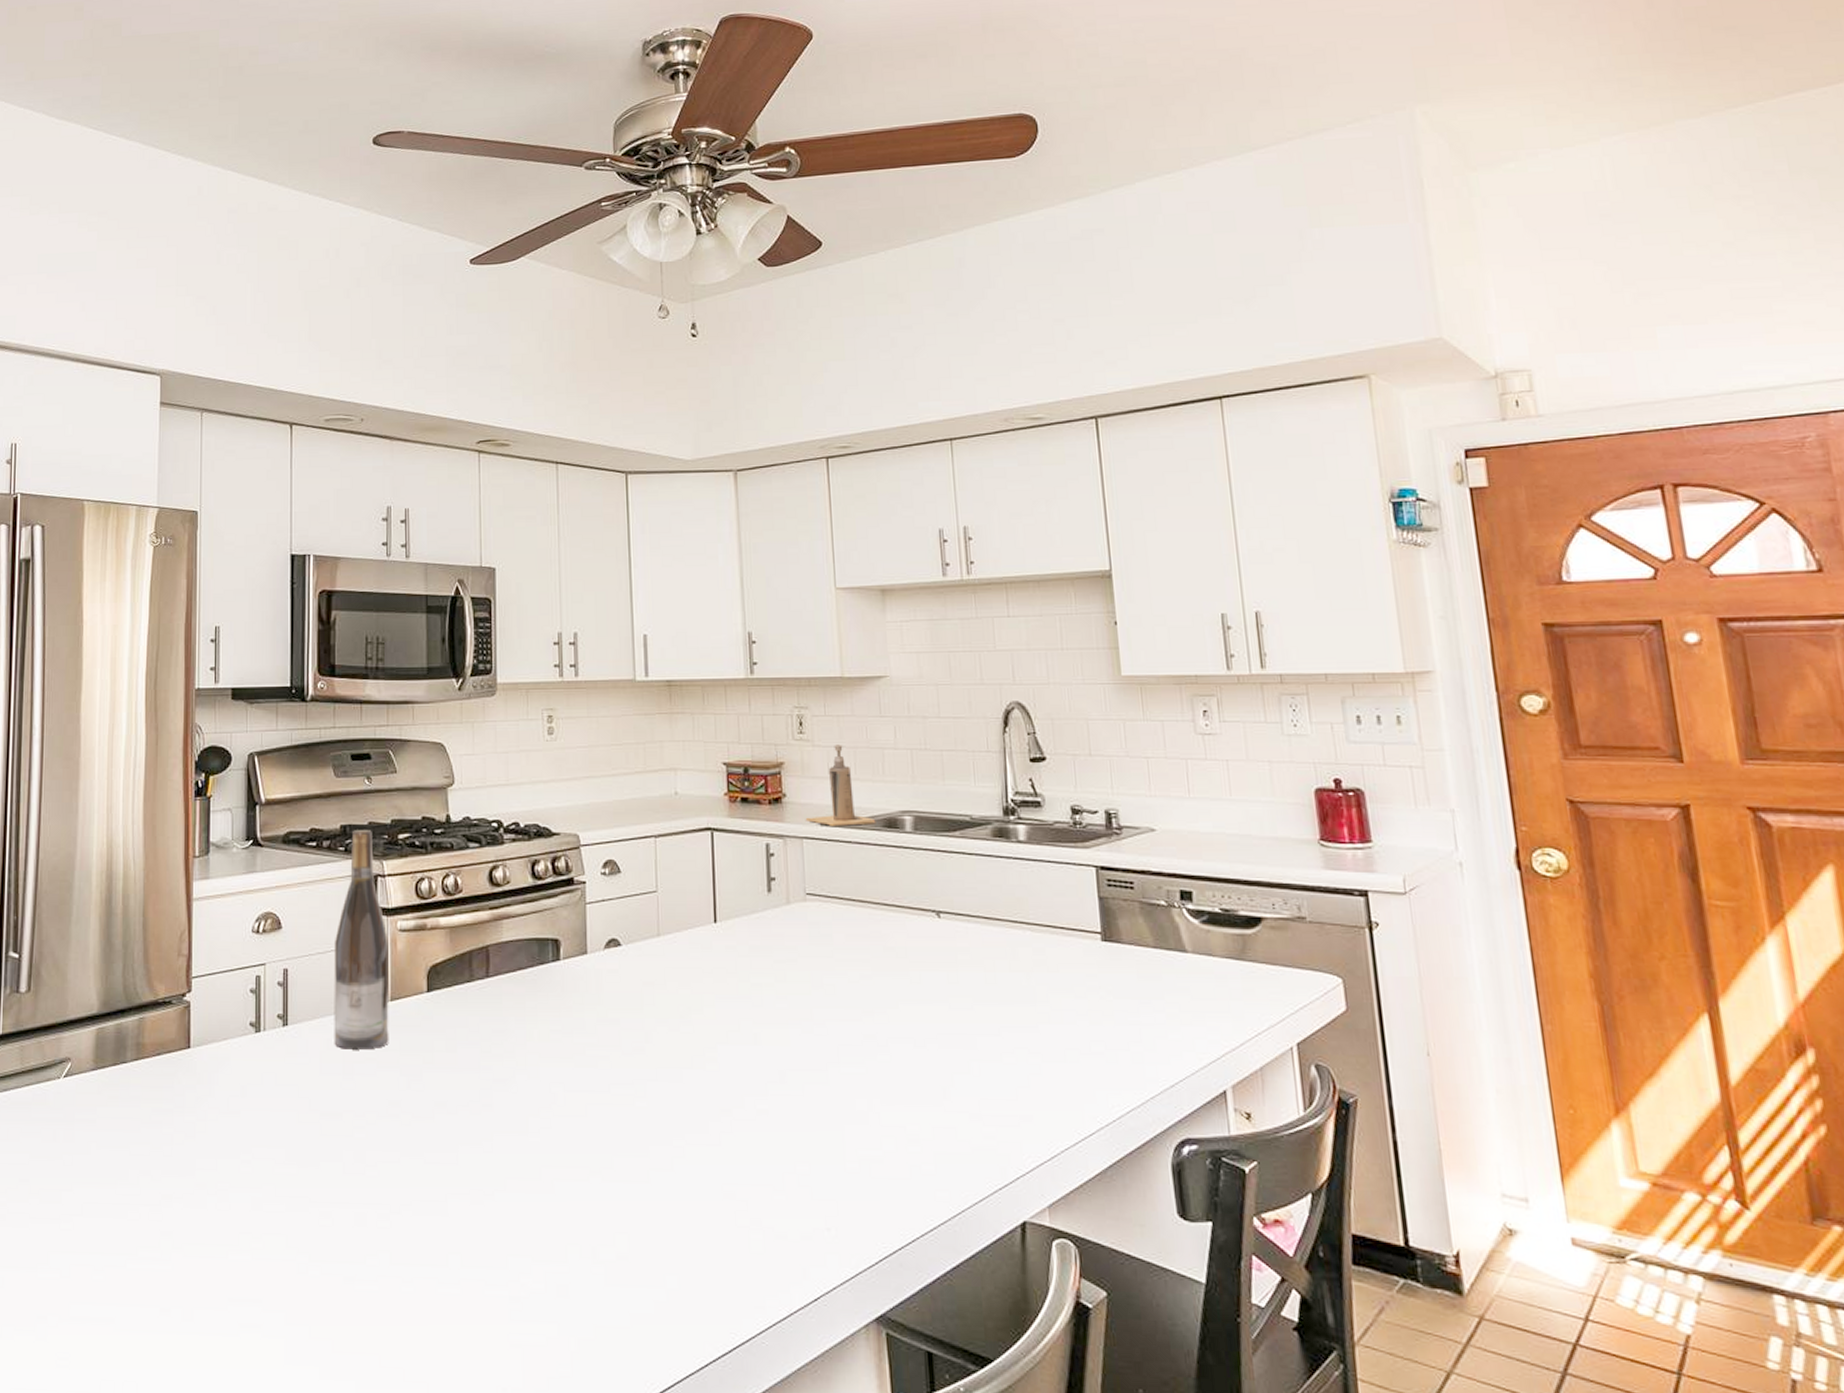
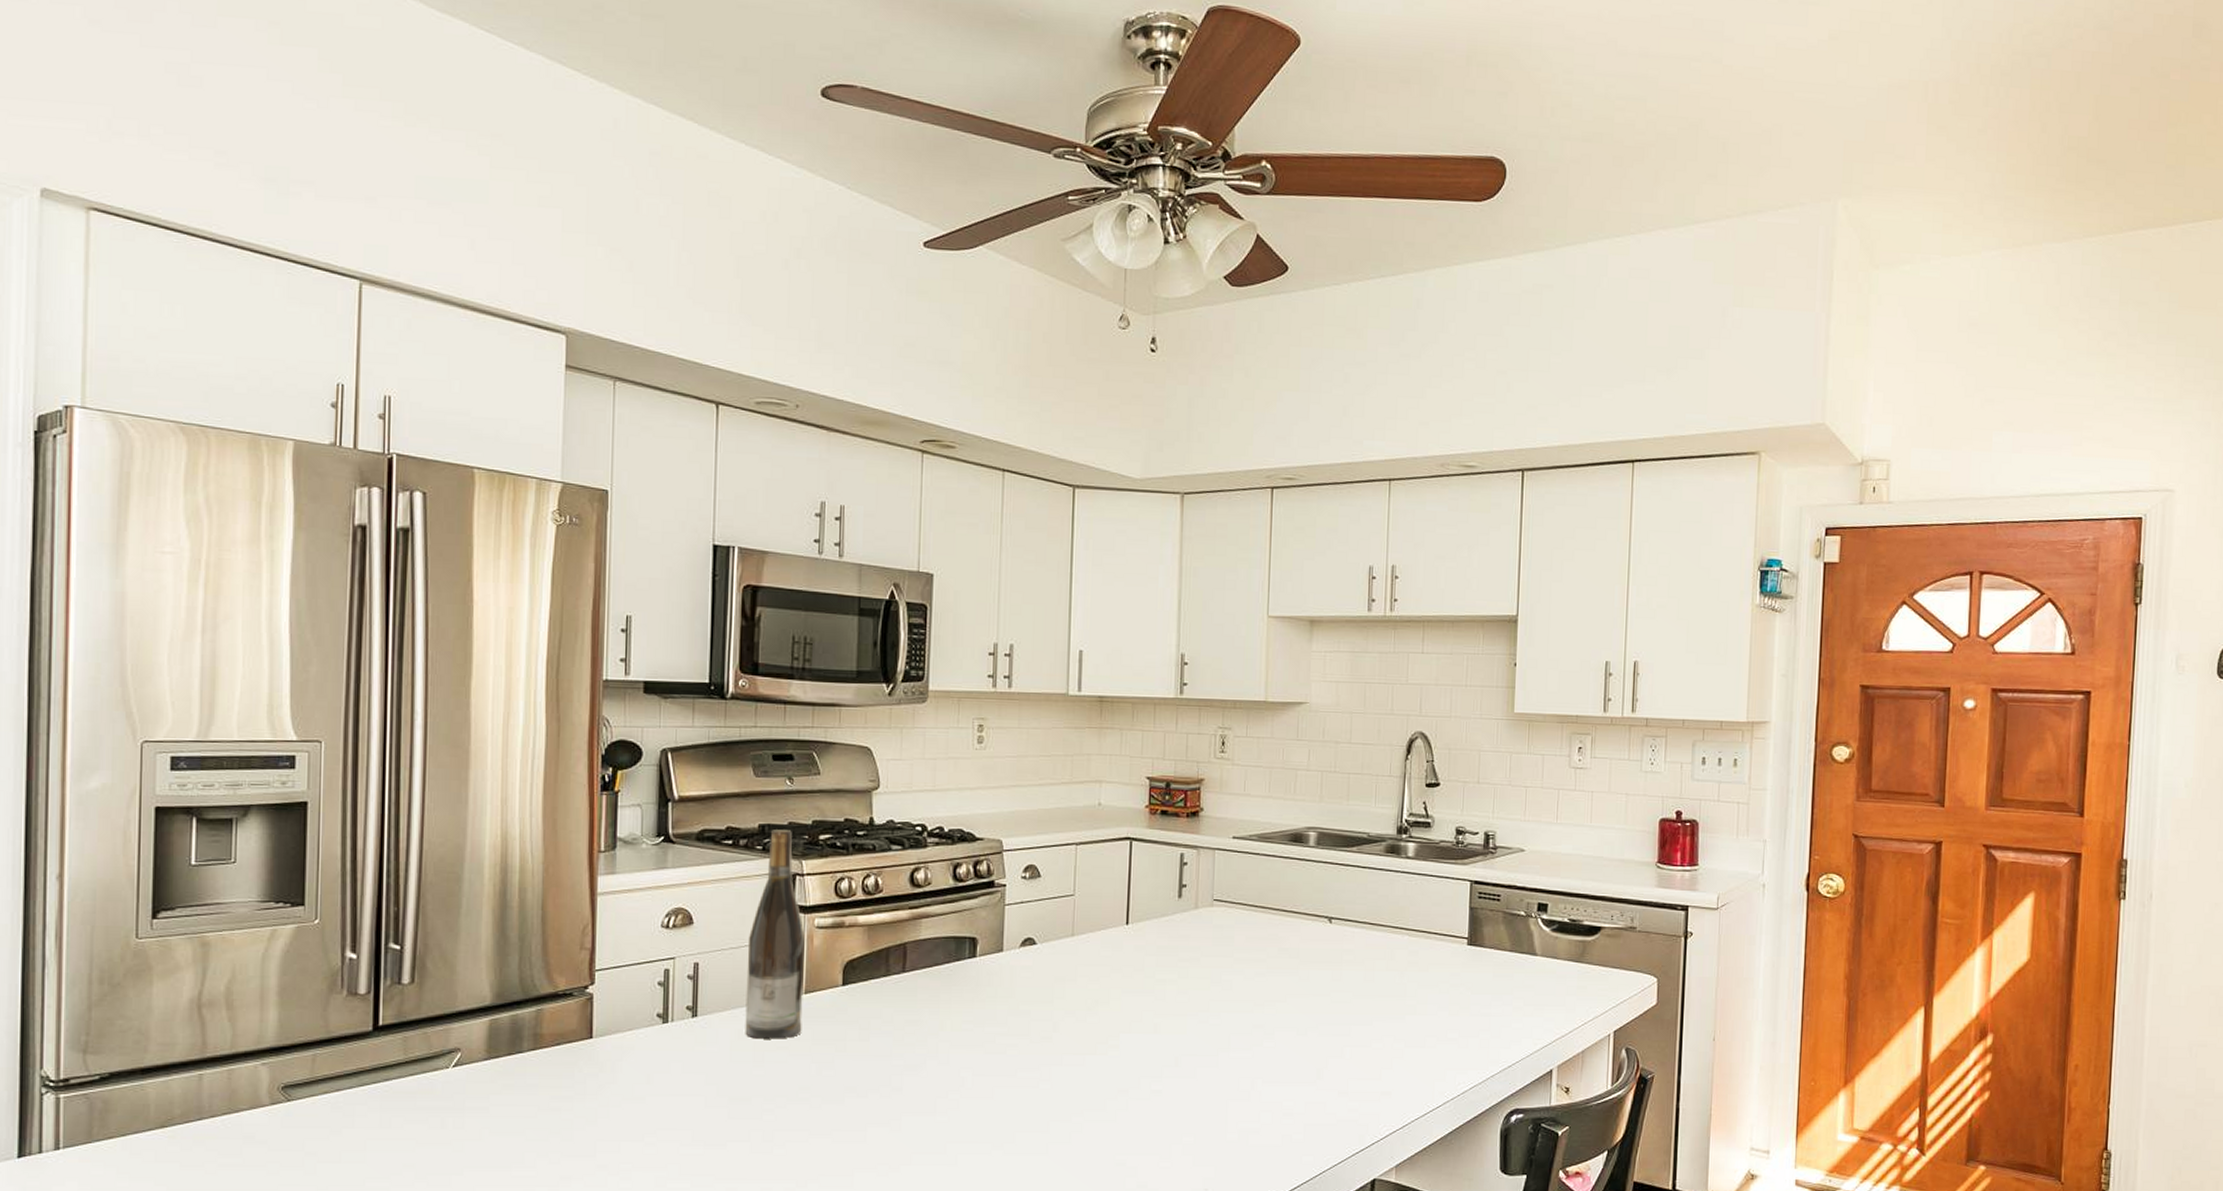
soap dispenser: present [805,745,876,826] -> none [1219,764,1284,839]

